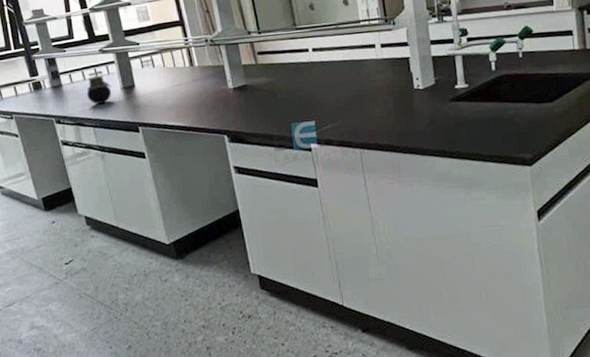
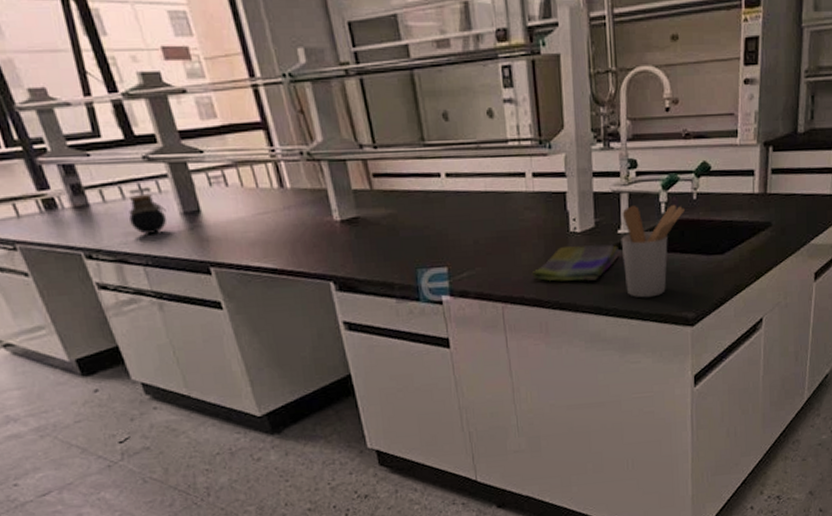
dish towel: none [384,97,459,130] -> present [531,244,620,282]
utensil holder: none [458,63,513,142] -> present [621,204,685,298]

